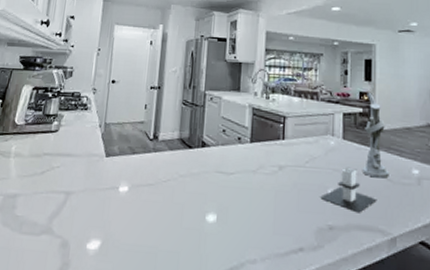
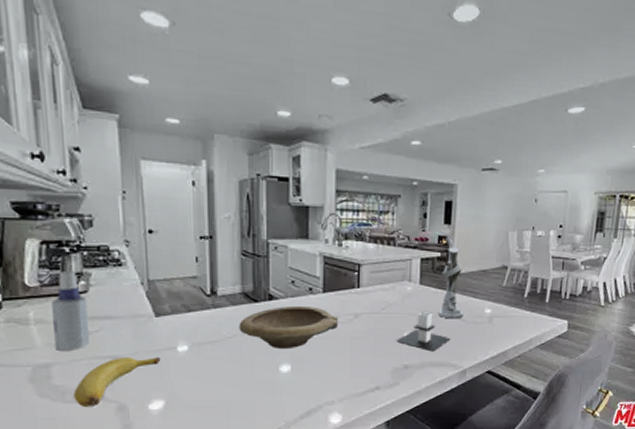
spray bottle: none [24,111,56,185] -> present [52,270,91,352]
banana: none [28,193,105,240] -> present [74,357,161,407]
bowl: none [173,154,264,198] -> present [239,306,339,350]

